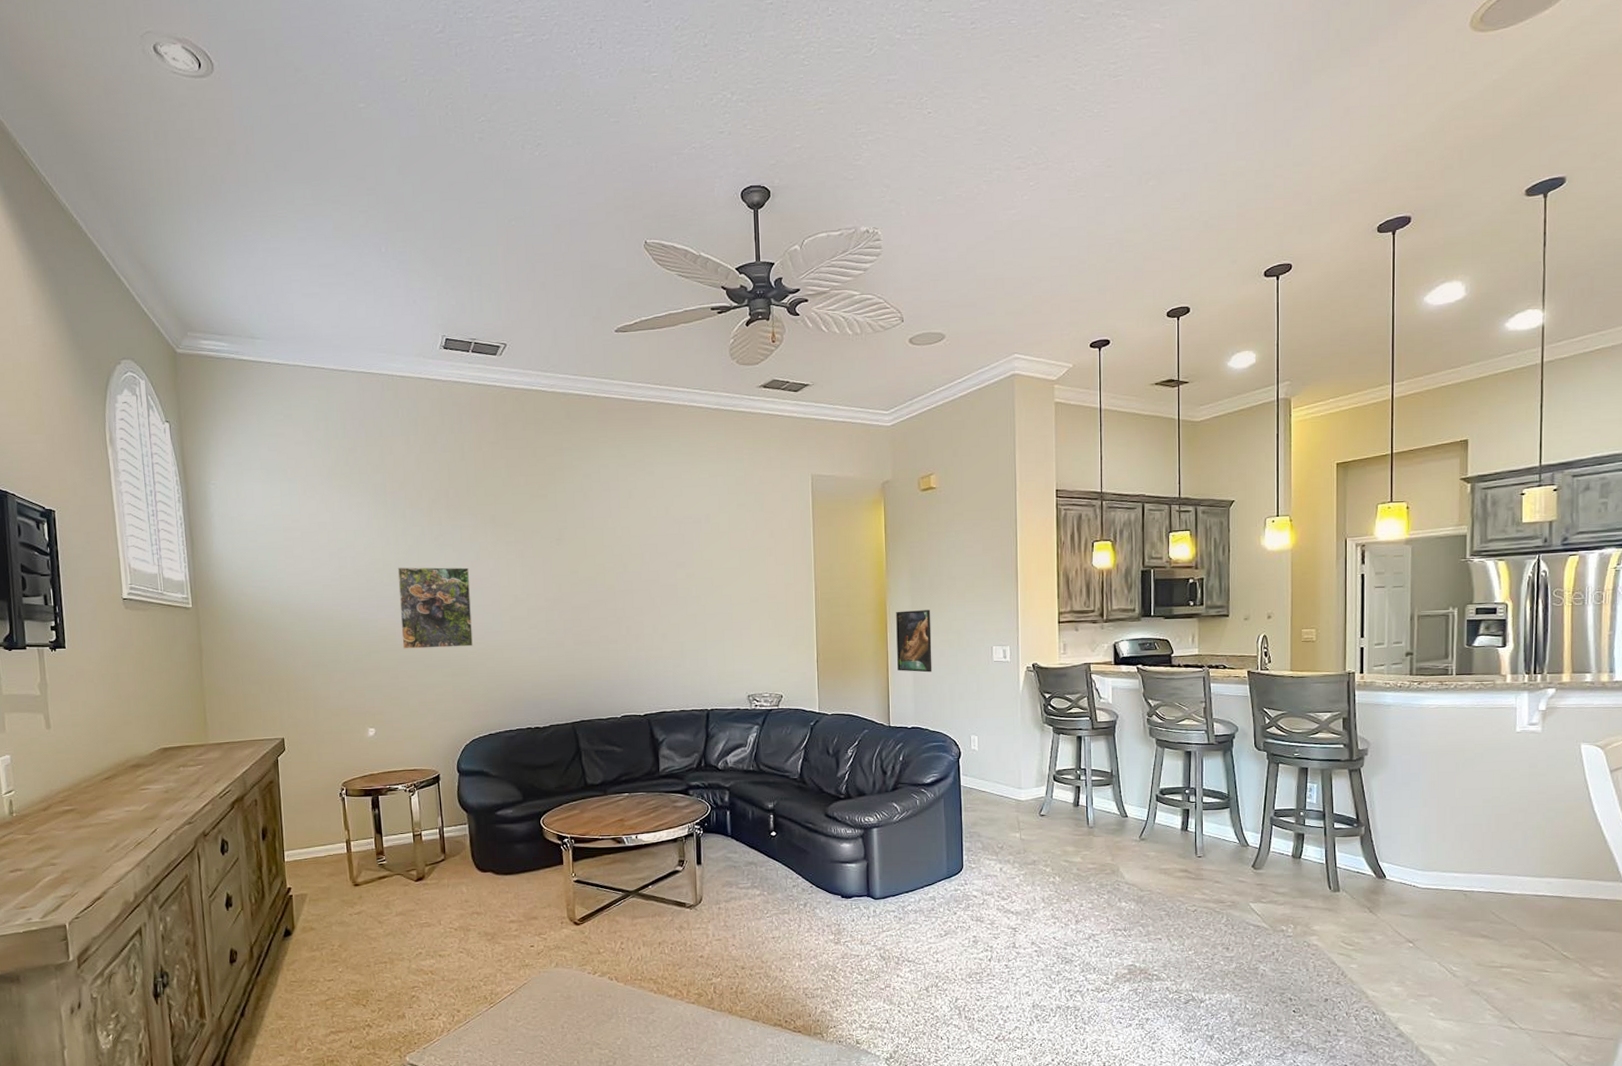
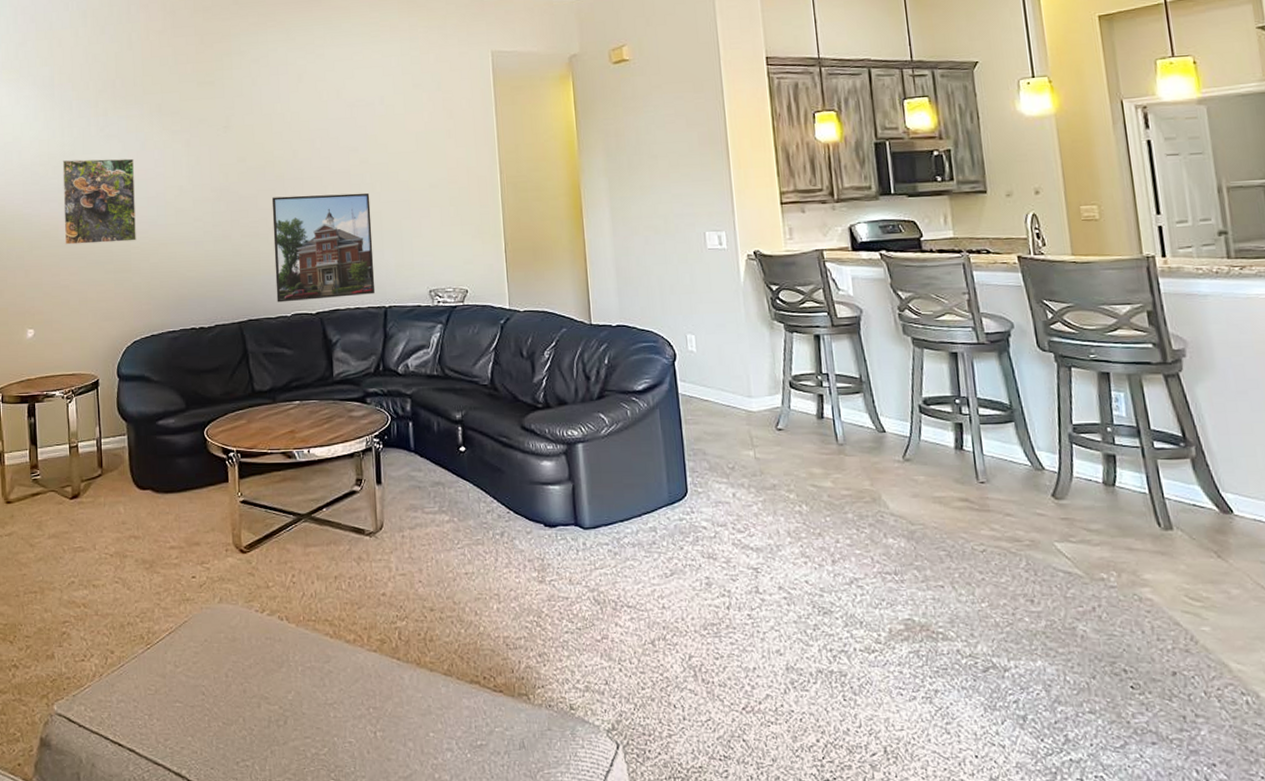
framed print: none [603,605,699,705] -> present [271,193,376,303]
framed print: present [896,610,932,673] -> none [592,192,637,263]

